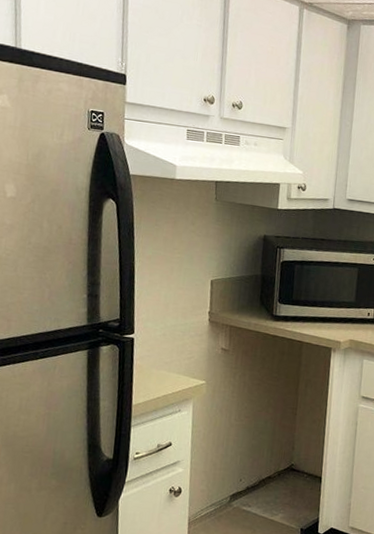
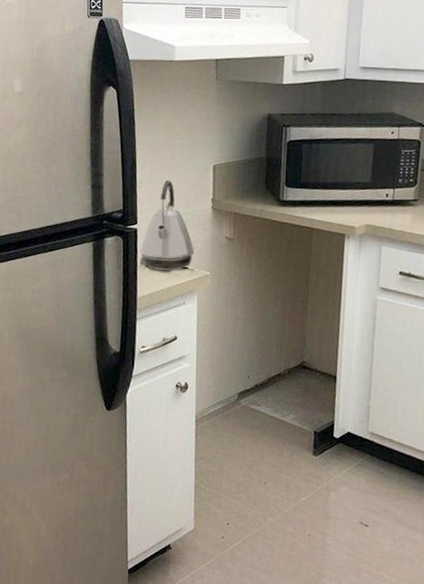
kettle: none [136,292,191,379] -> present [139,180,194,271]

